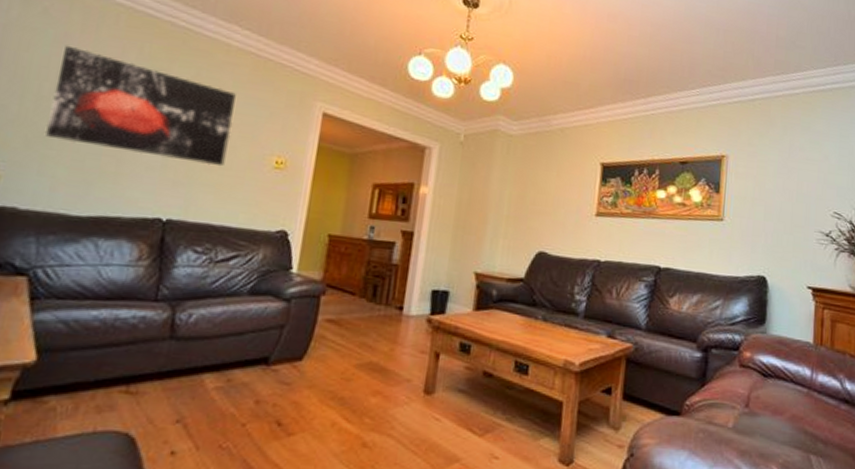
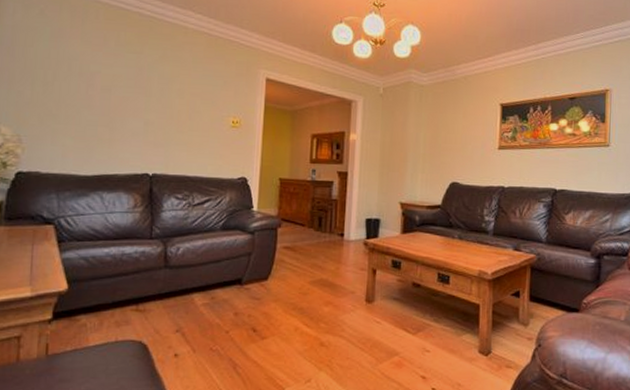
wall art: present [44,45,236,167] -> none [53,39,196,129]

